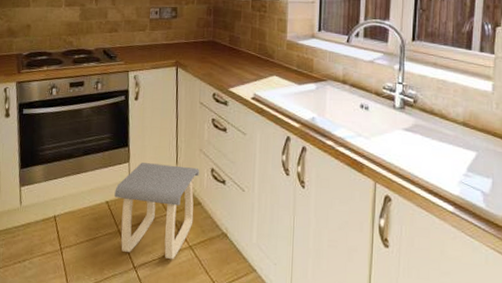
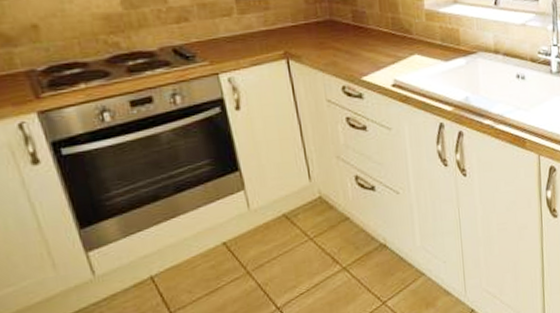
stool: present [114,163,199,260] -> none [232,179,343,295]

